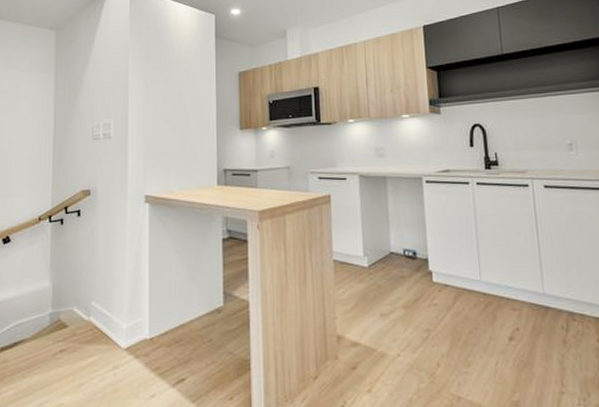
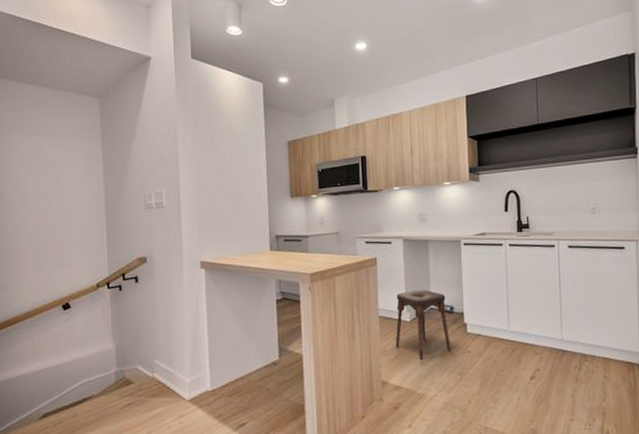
stool: none [352,232,414,312] -> present [396,290,450,360]

